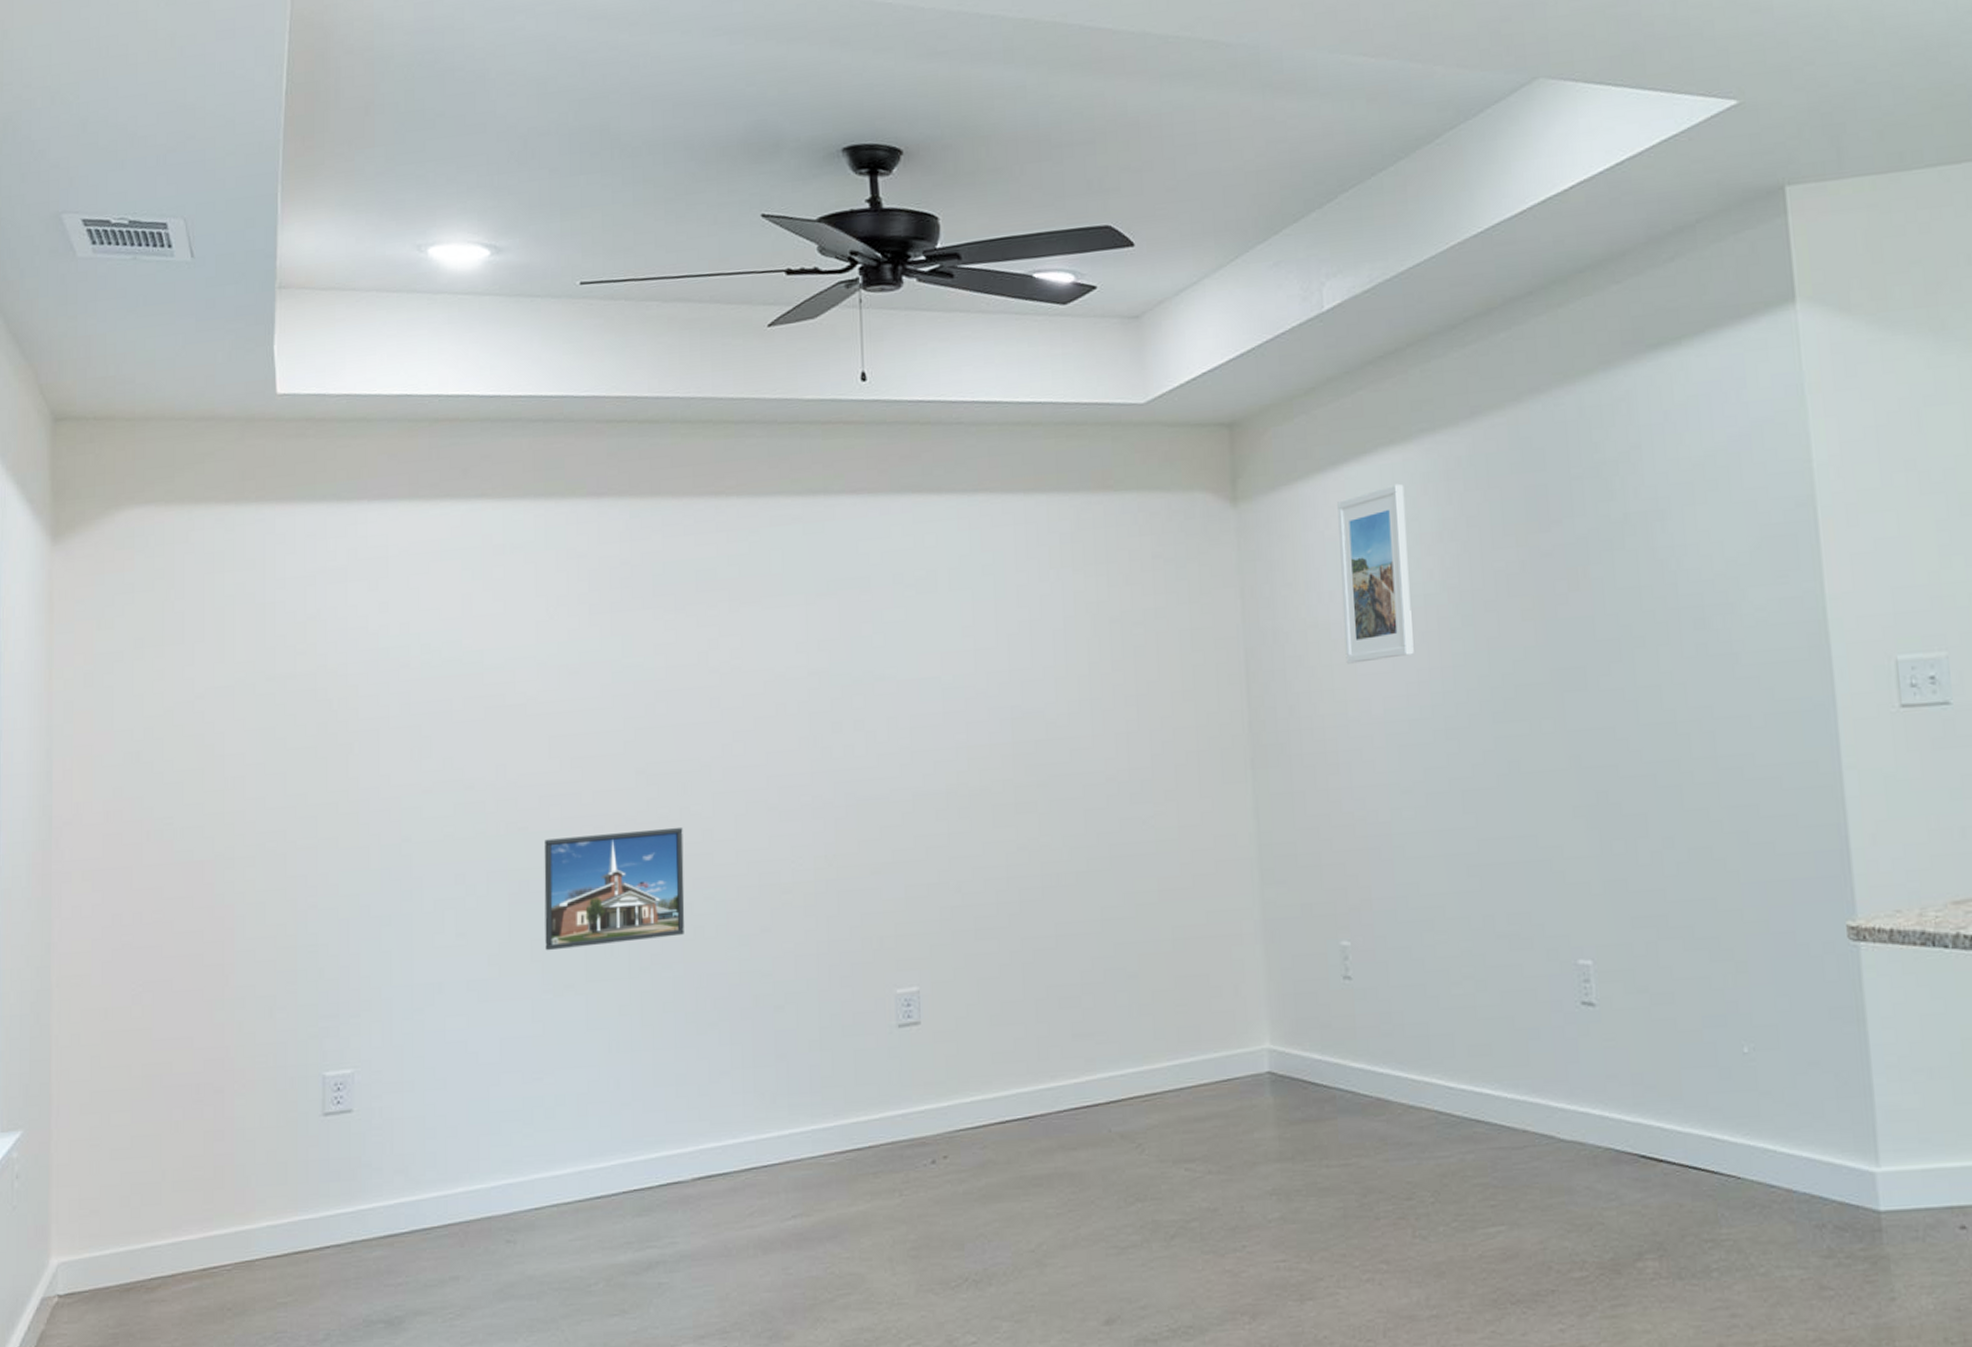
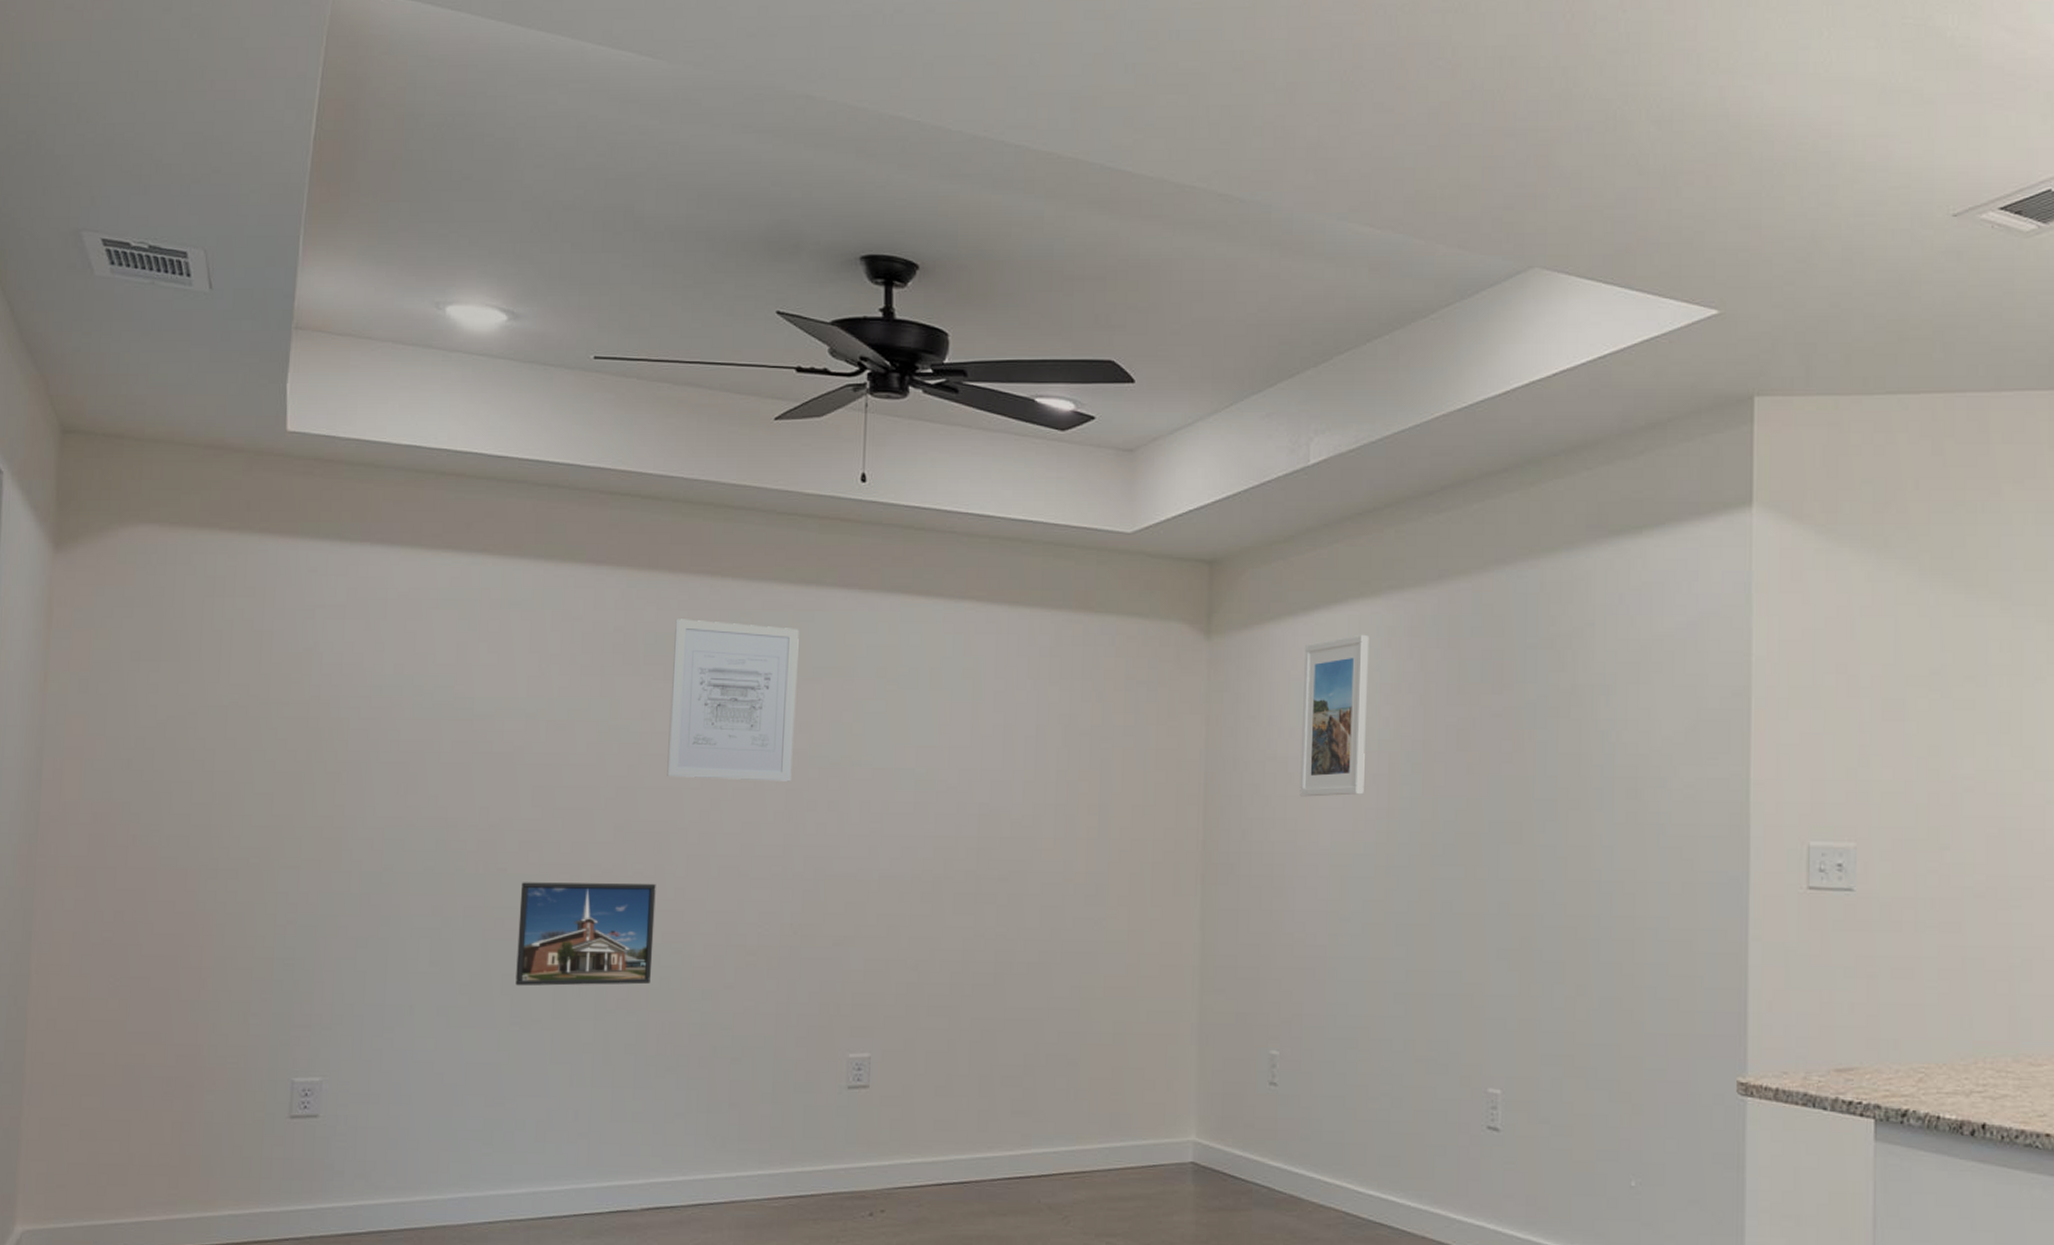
wall art: none [682,541,814,713] -> present [667,619,799,782]

